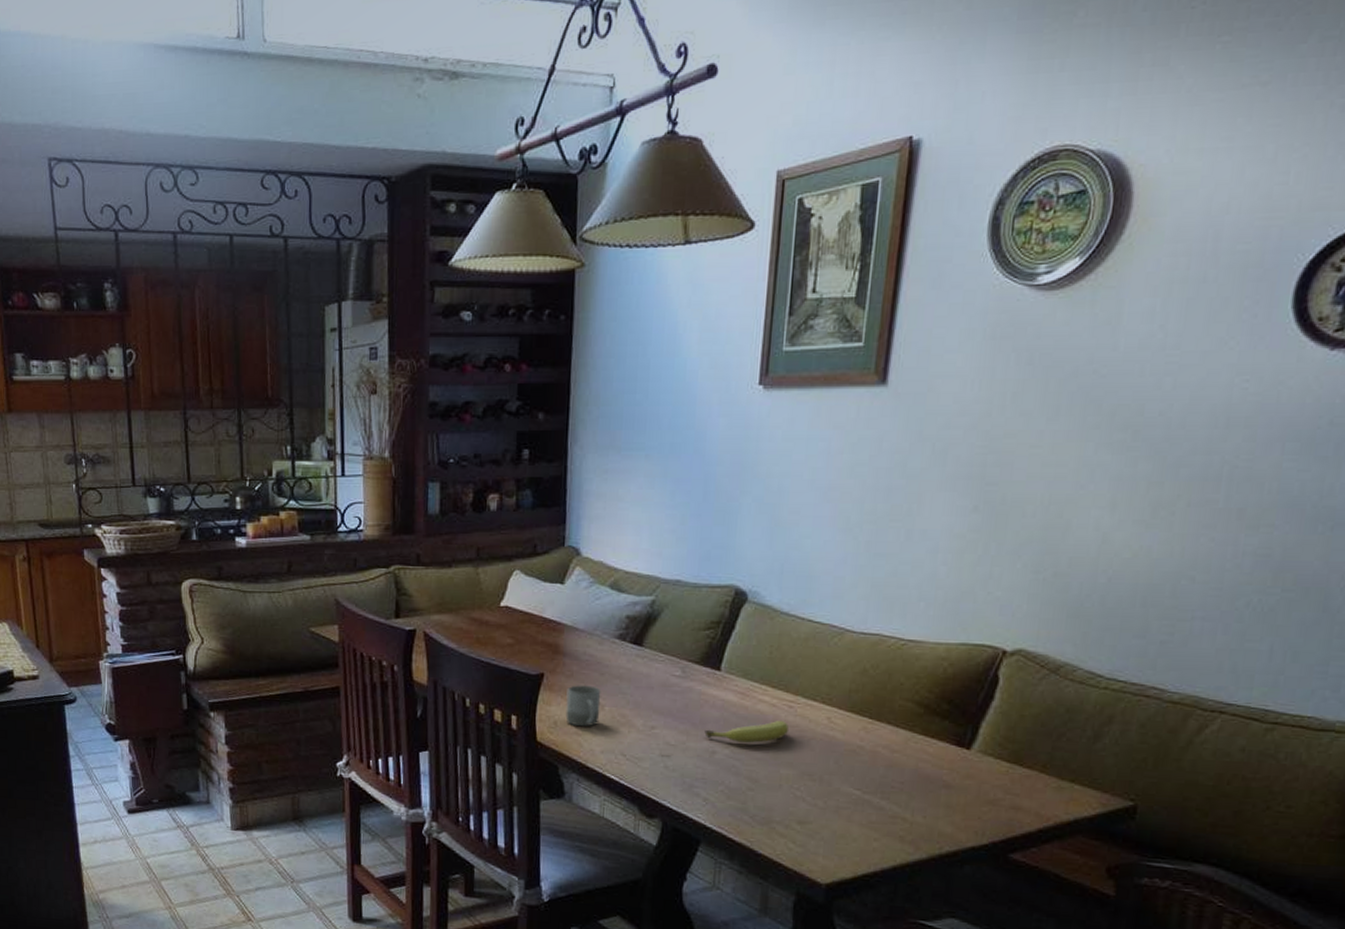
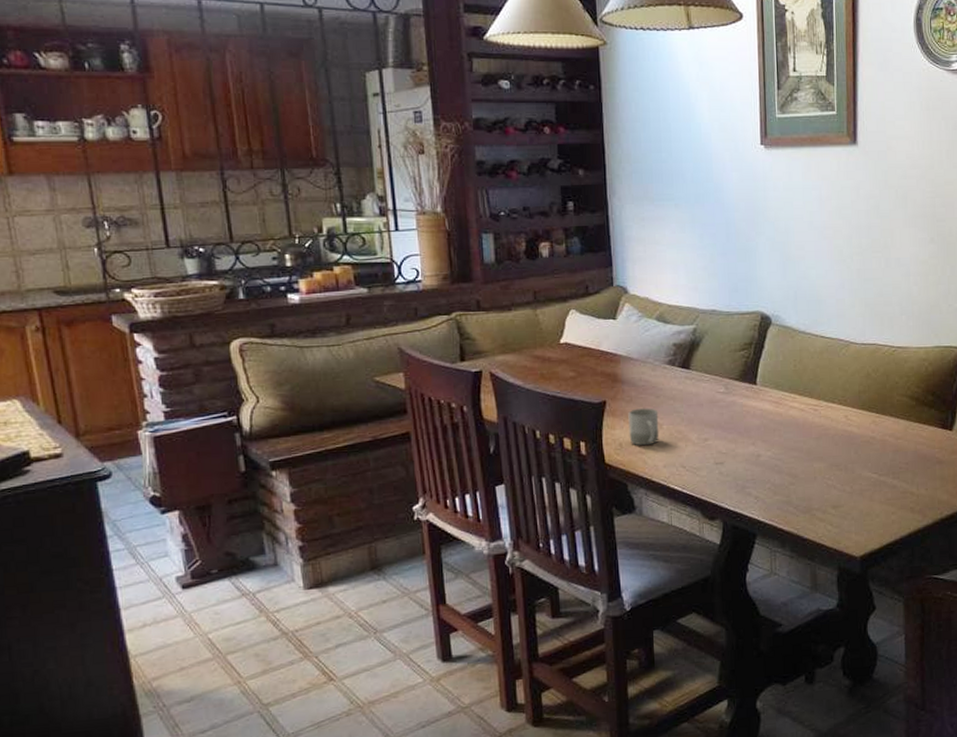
fruit: present [704,721,790,744] -> none [749,423,817,445]

